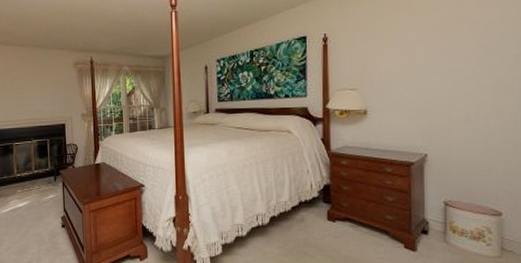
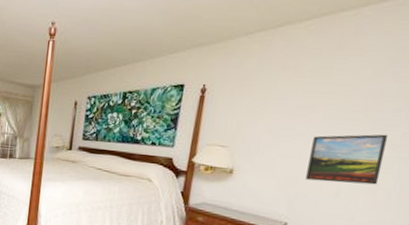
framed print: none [435,57,503,110] -> present [305,134,389,185]

